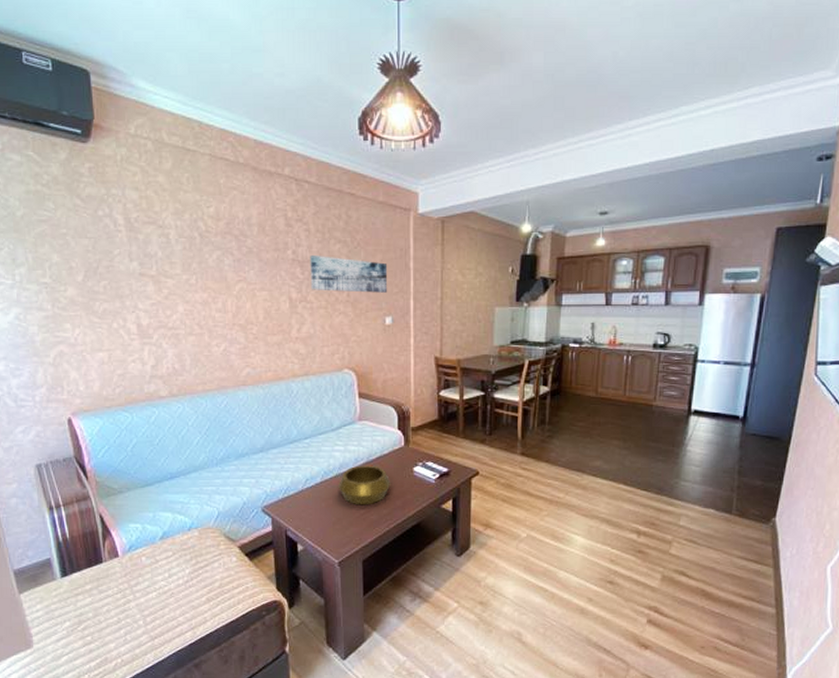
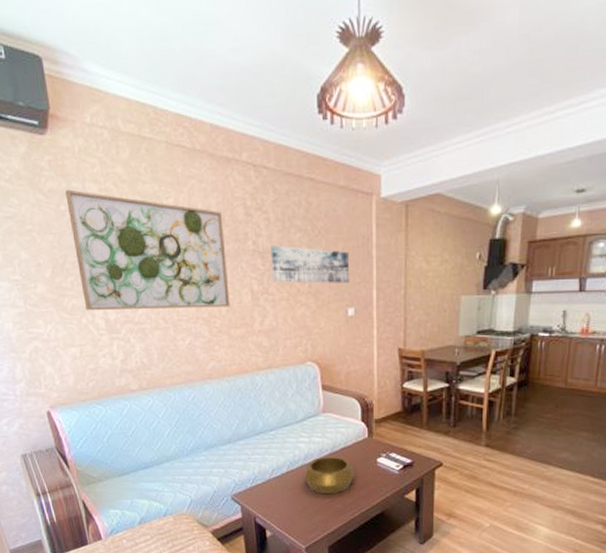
wall art: none [104,196,268,315] -> present [65,189,230,311]

